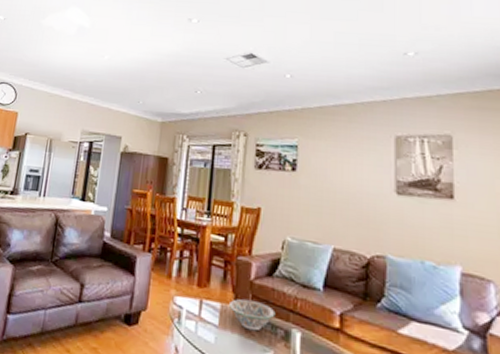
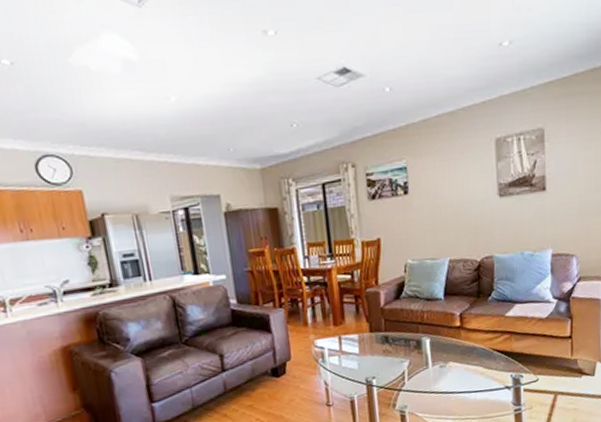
decorative bowl: present [229,299,276,331] -> none [366,323,407,349]

